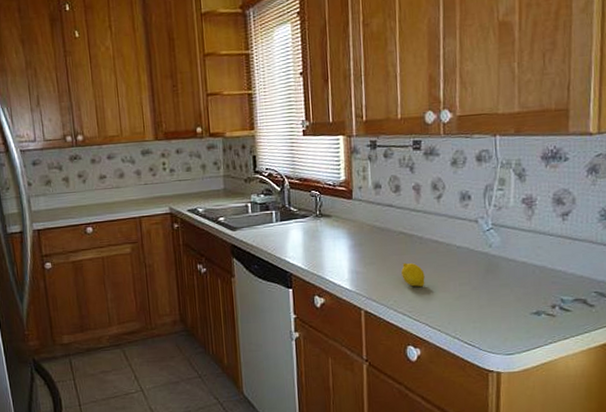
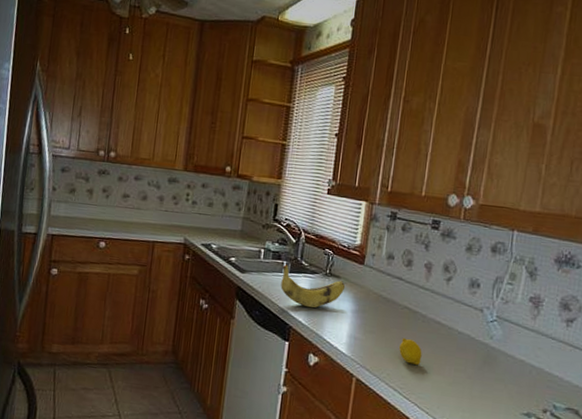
banana: none [272,213,338,252] -> present [280,264,346,308]

